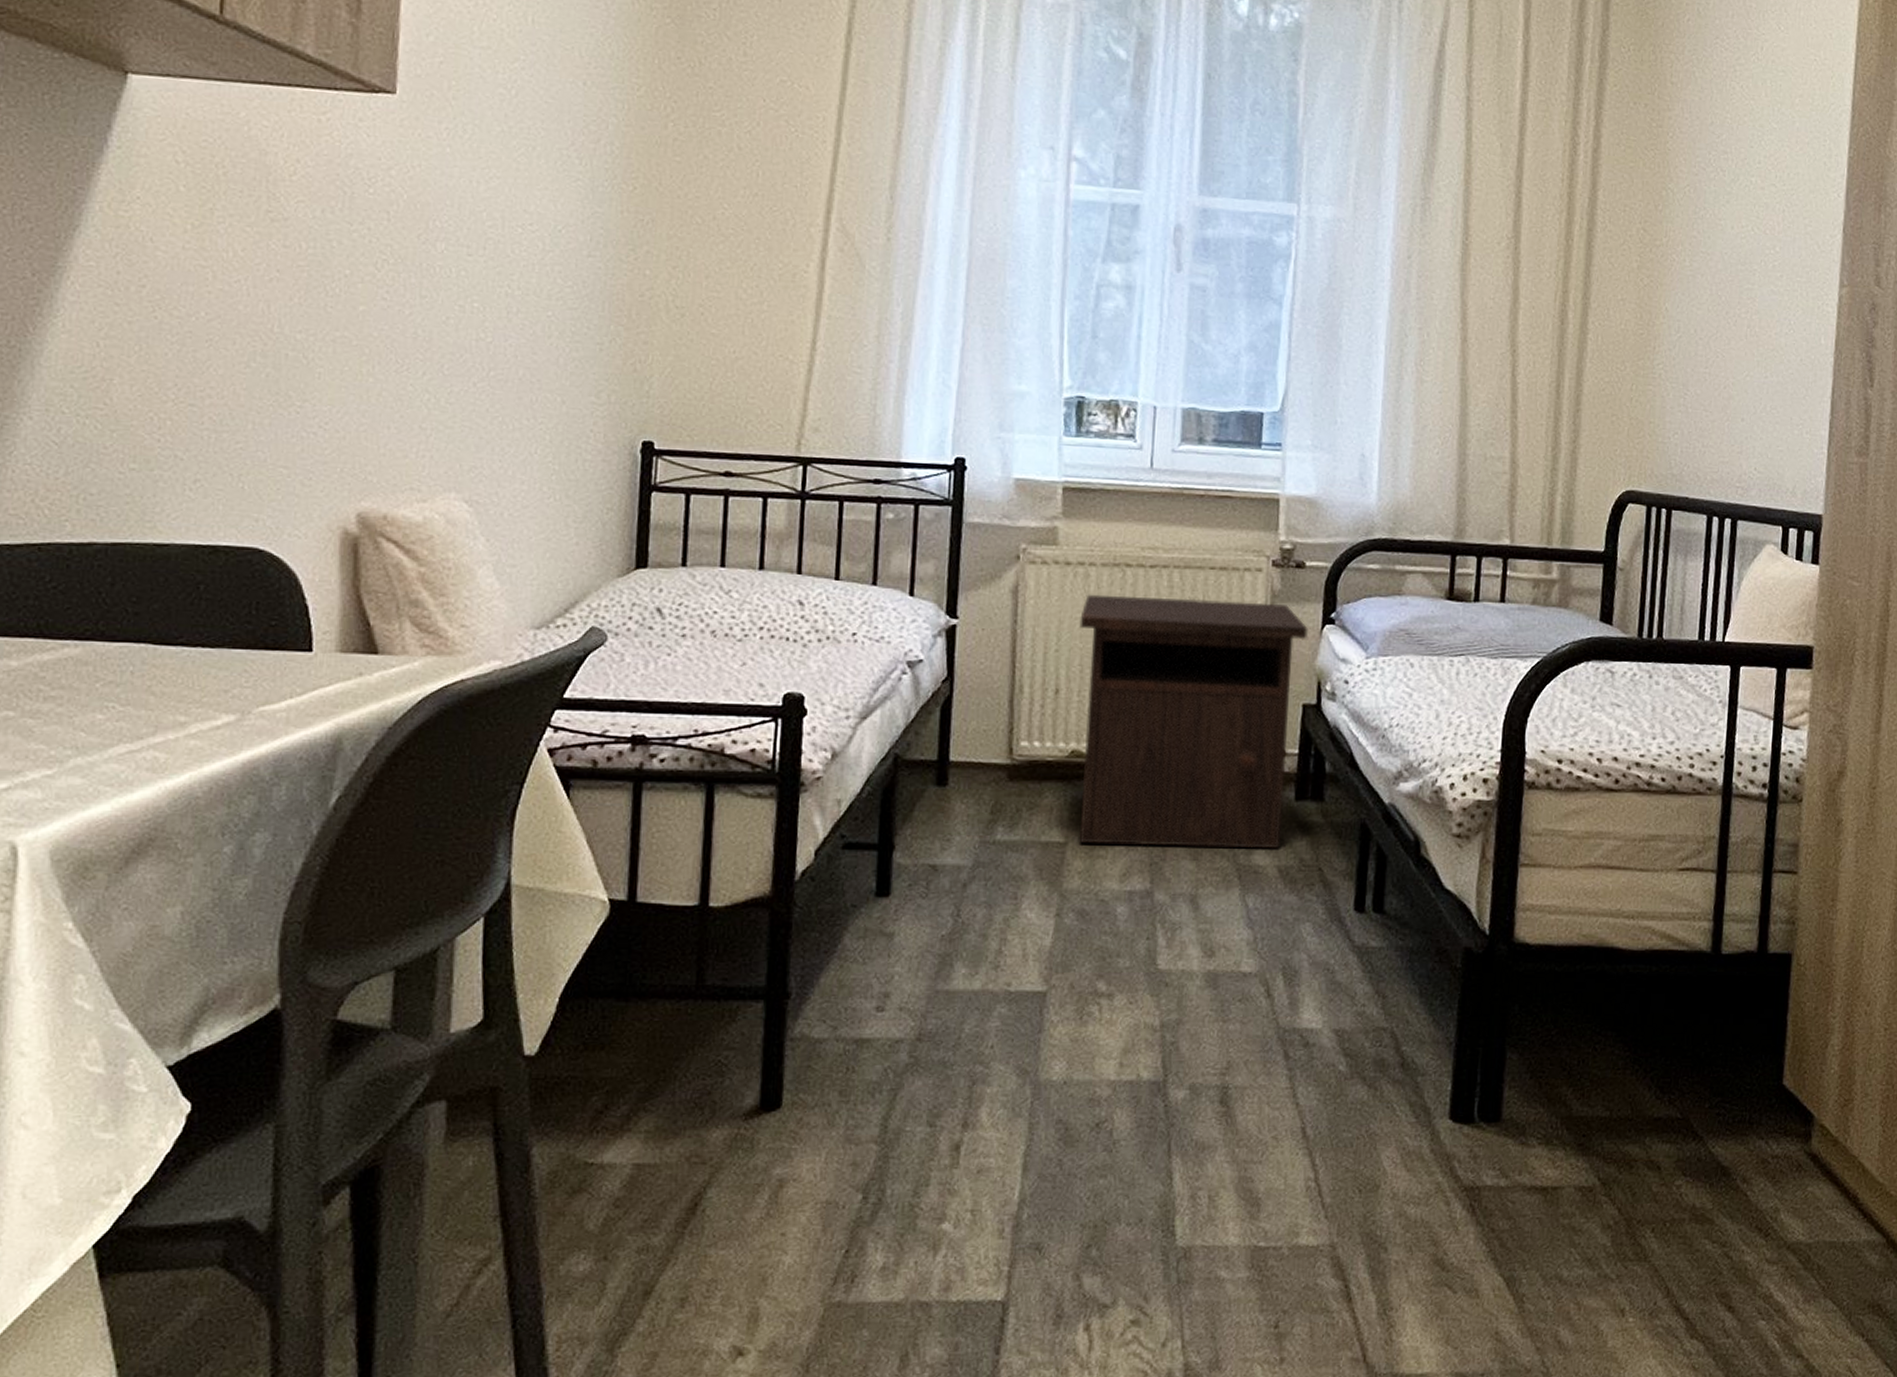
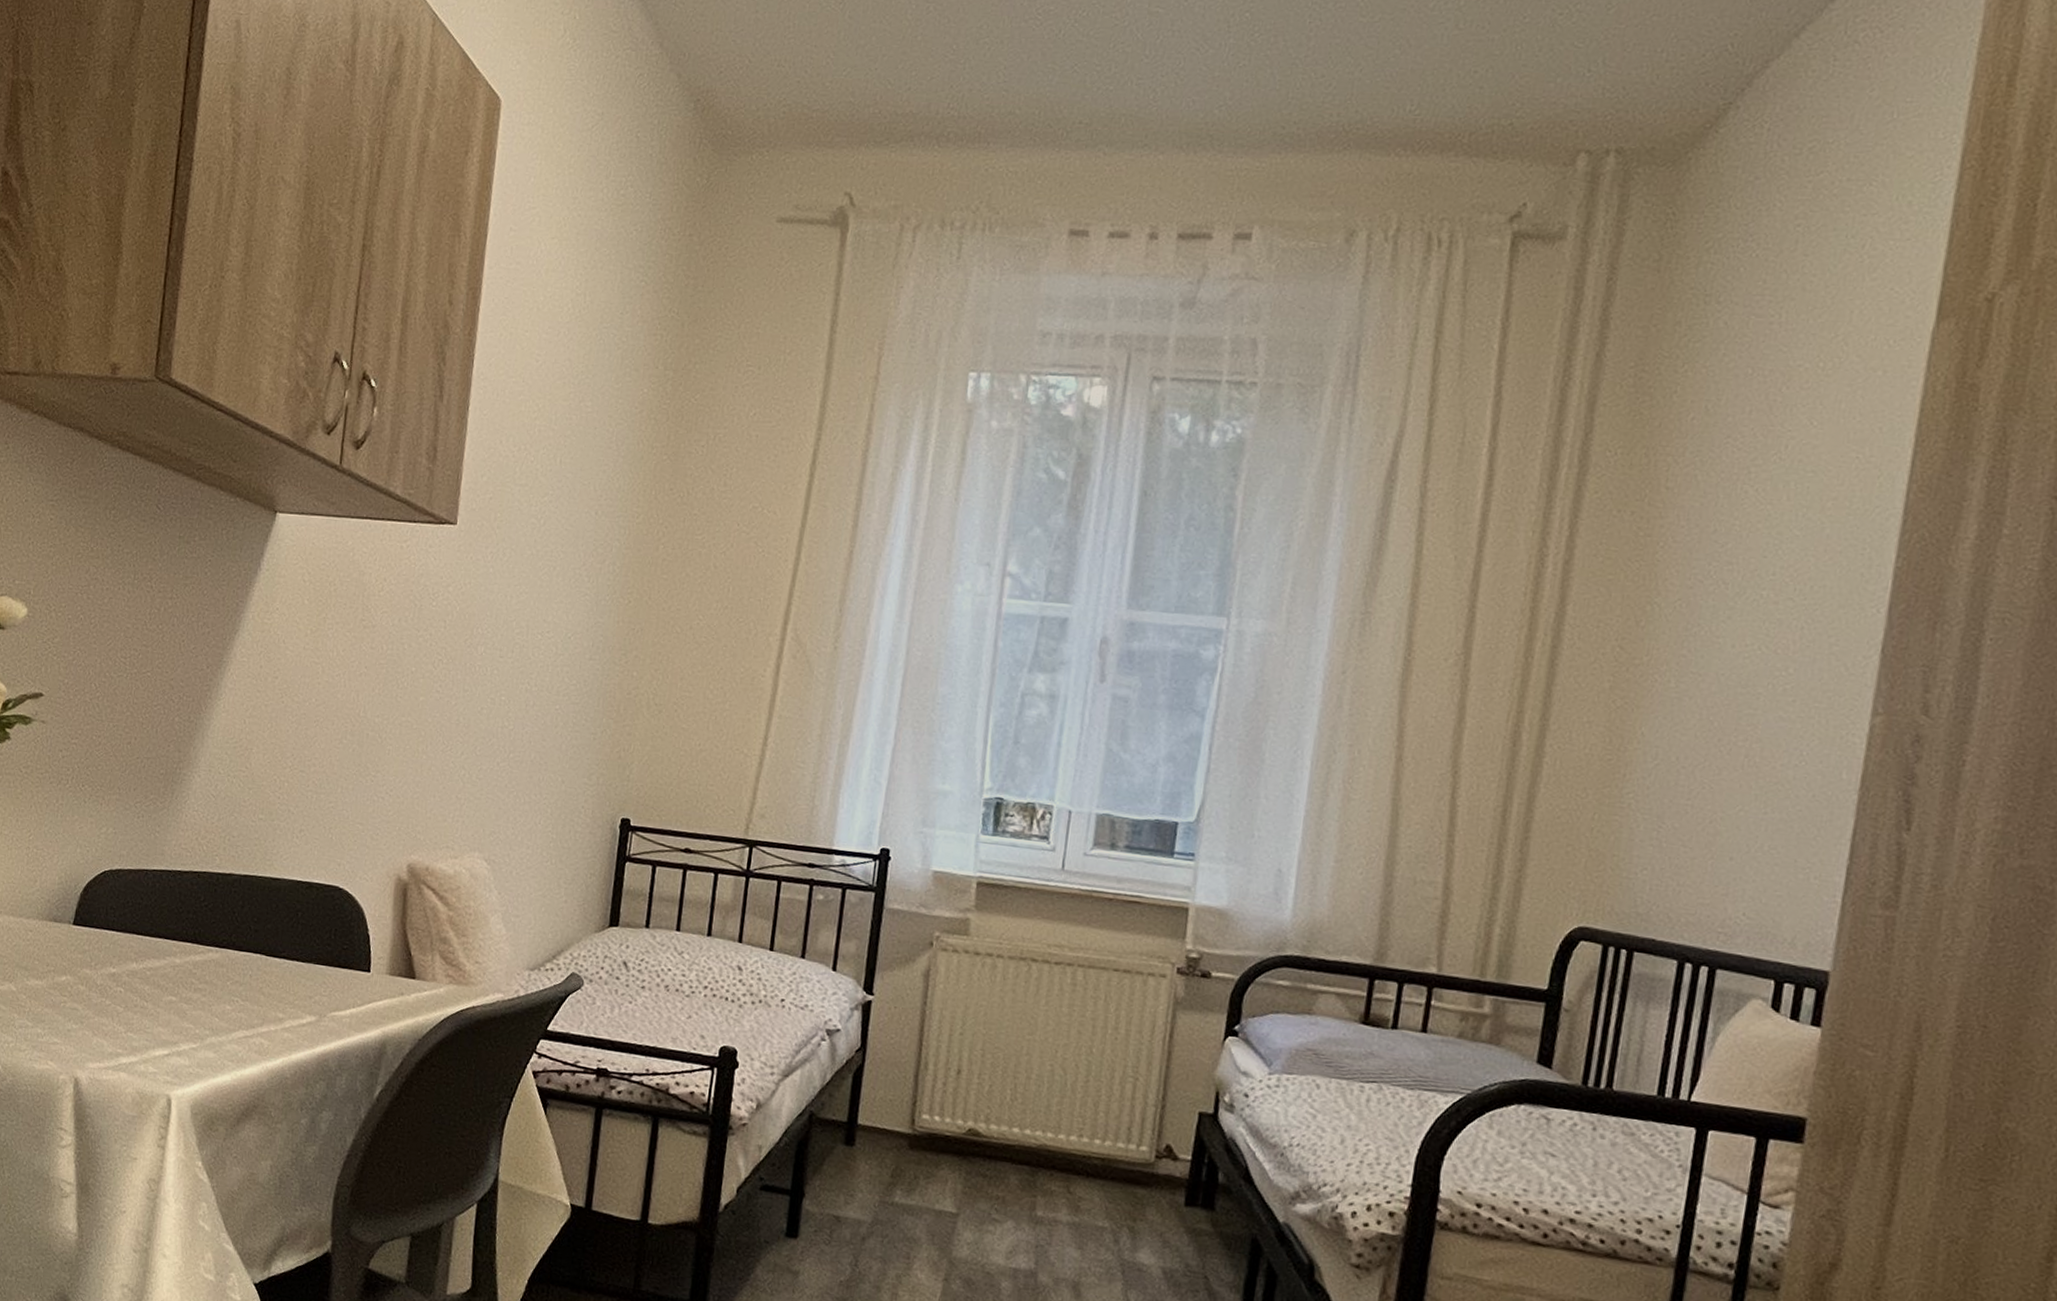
nightstand: present [1079,594,1308,849] -> none [971,984,1210,1251]

